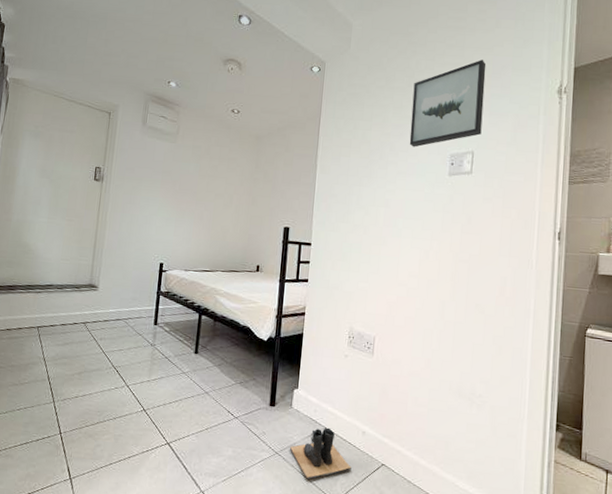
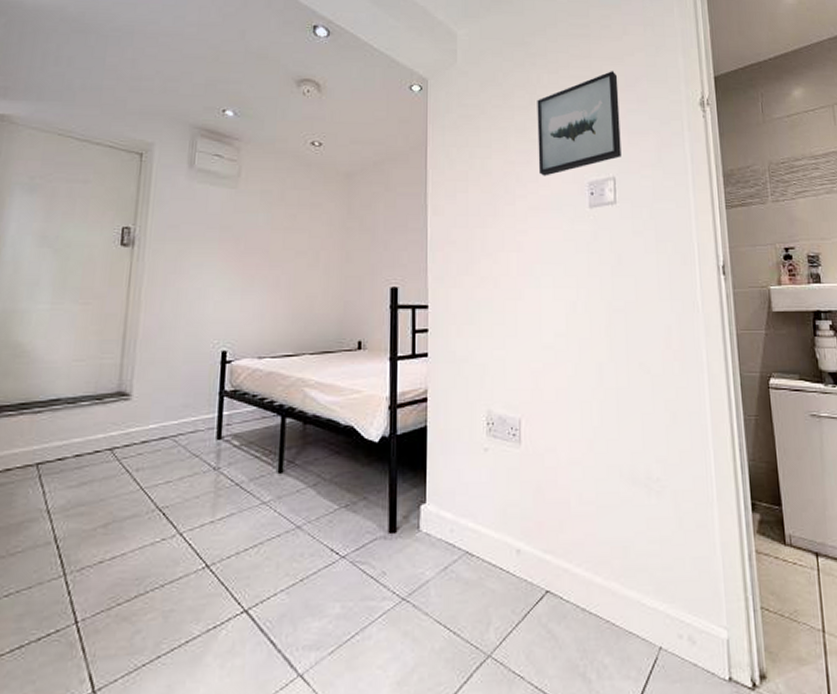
boots: present [289,427,352,480] -> none [420,551,507,630]

